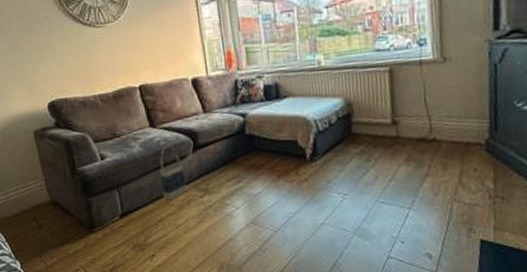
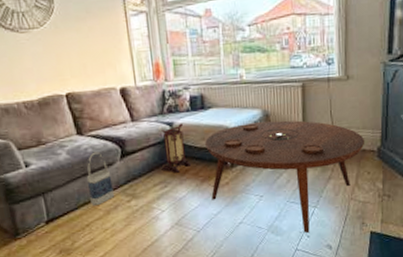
lantern: none [234,113,267,167] -> present [161,123,192,173]
coffee table: none [281,109,470,238] -> present [205,120,365,233]

